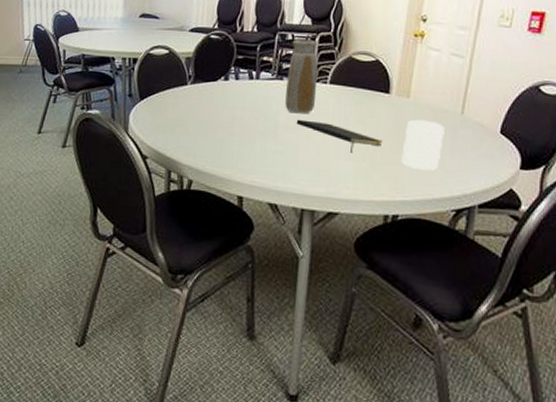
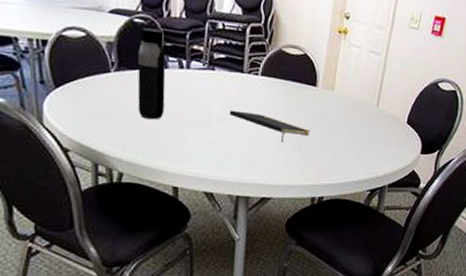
water bottle: none [209,43,237,129] -> present [137,27,166,120]
vase: present [285,39,318,114] -> none [218,28,249,105]
cup: present [401,119,445,171] -> none [326,111,363,157]

